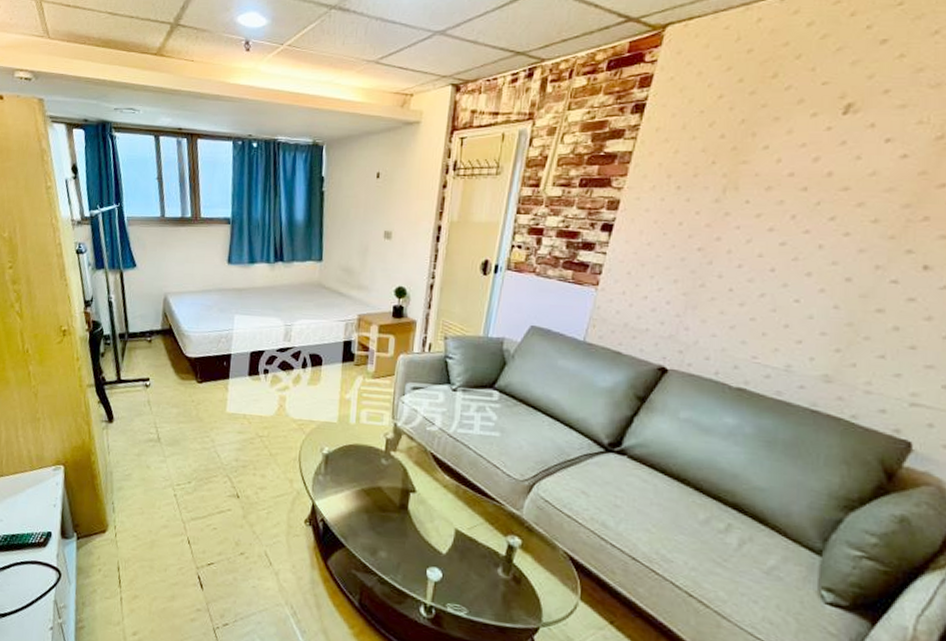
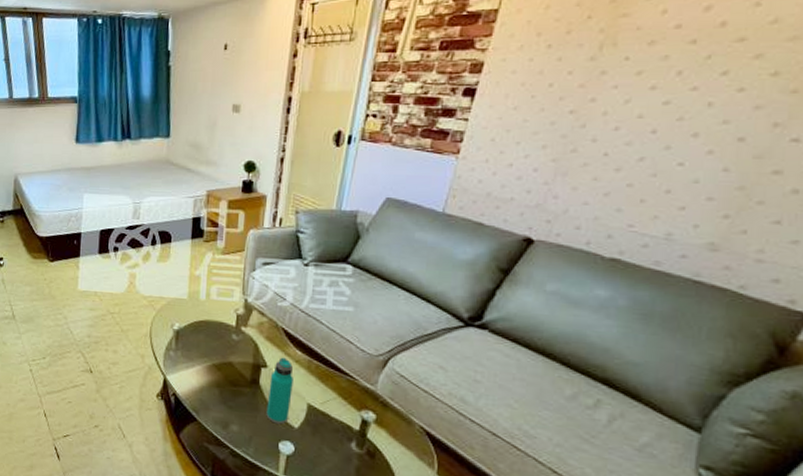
water bottle: none [414,482,441,551] -> present [266,357,293,425]

